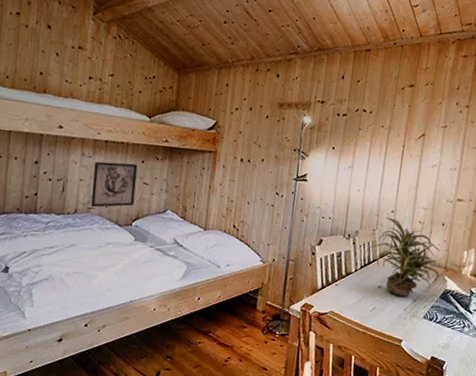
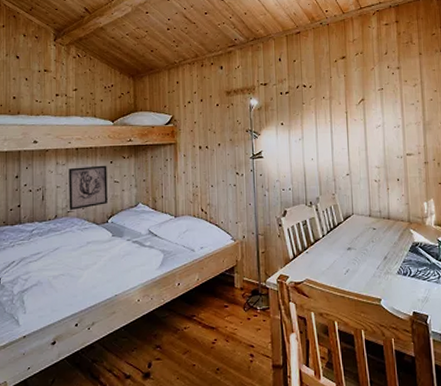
potted plant: present [366,217,440,297] -> none [330,180,404,255]

